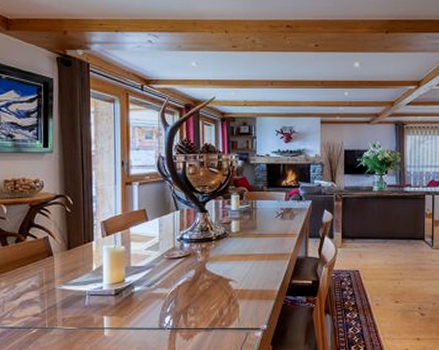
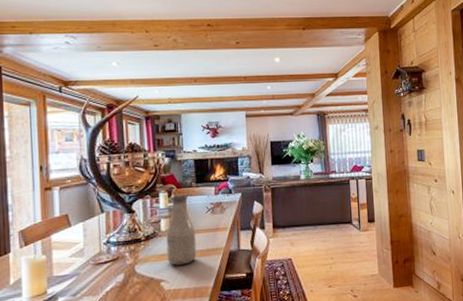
bottle: none [236,197,265,267] -> present [166,193,197,266]

